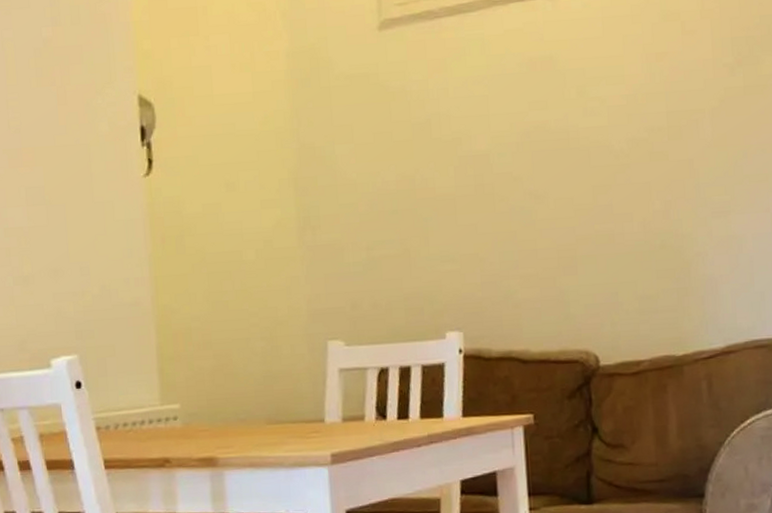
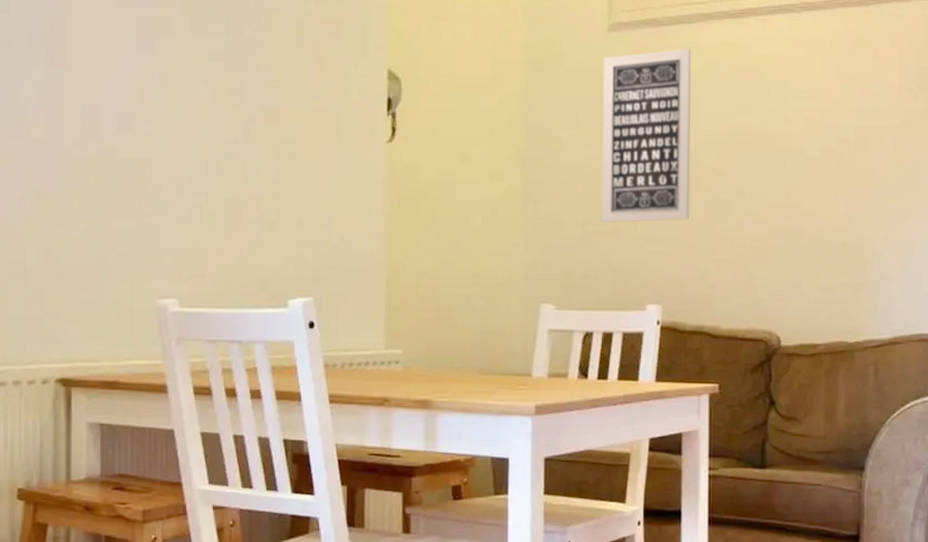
wall art: none [377,41,487,244] -> present [601,49,691,223]

